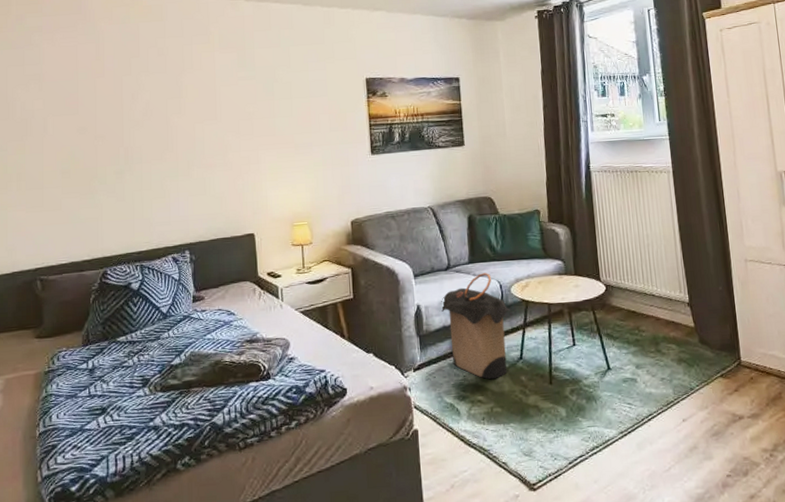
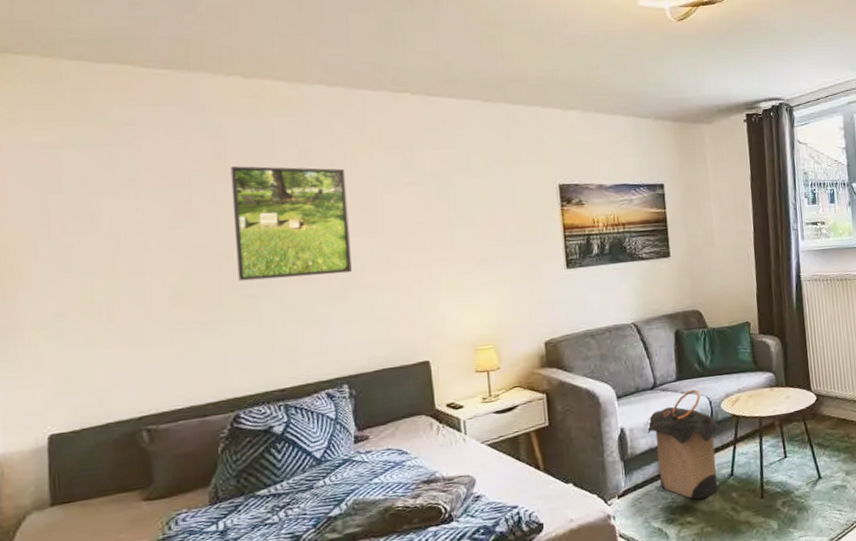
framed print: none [107,63,195,159] -> present [230,166,352,281]

